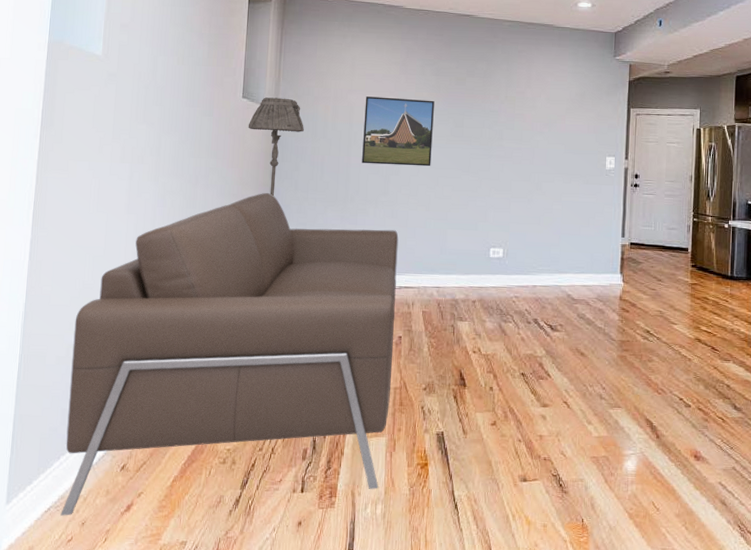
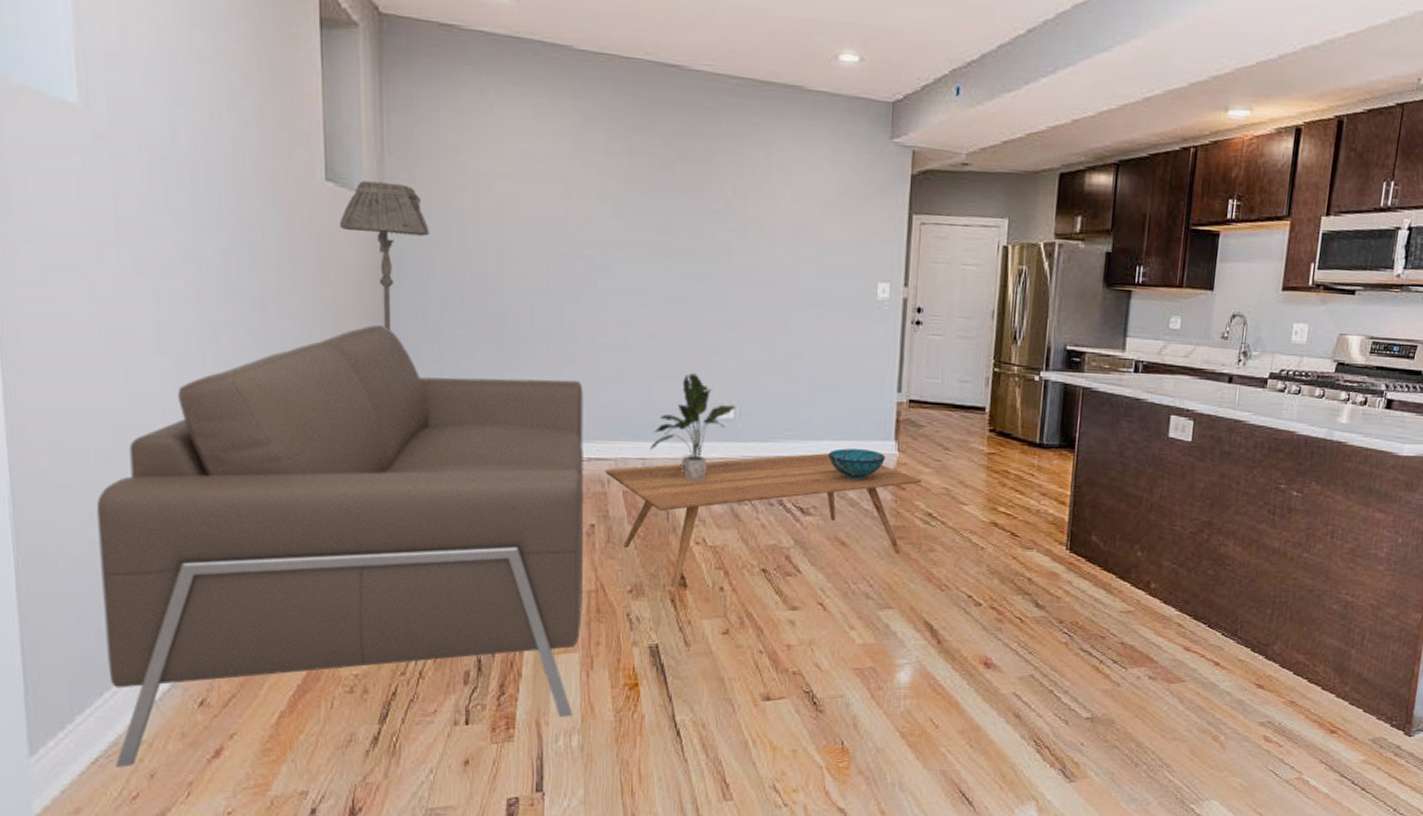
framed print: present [362,96,435,167] -> none [522,184,628,291]
coffee table: none [410,283,642,387] -> present [604,453,923,587]
potted plant: none [443,224,504,305] -> present [650,373,736,482]
decorative bowl: none [571,280,614,304] -> present [828,448,886,480]

